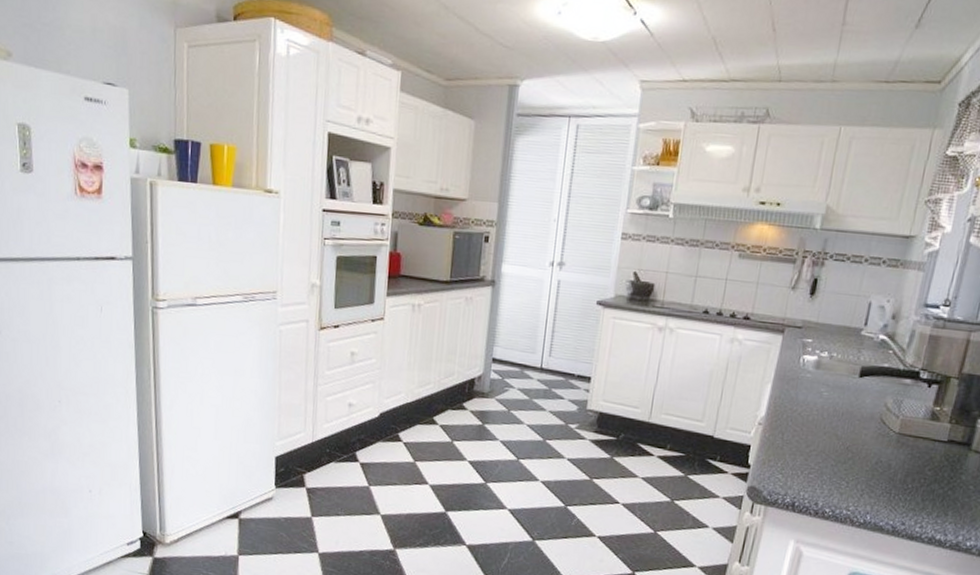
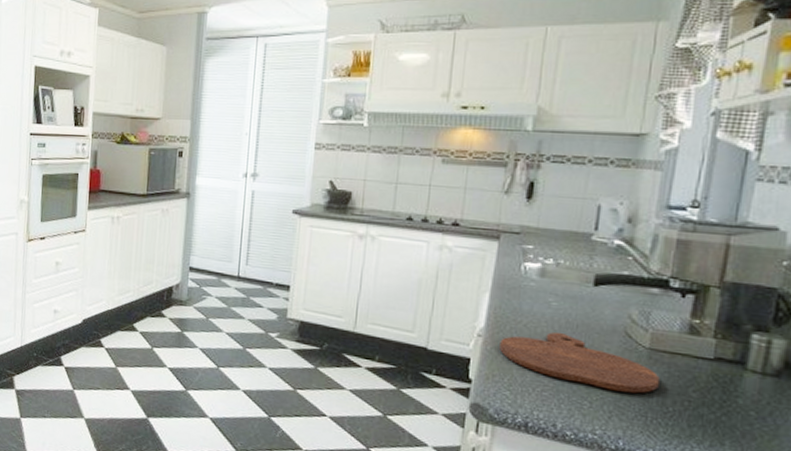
cutting board: none [776,419,904,473] -> present [499,331,660,394]

